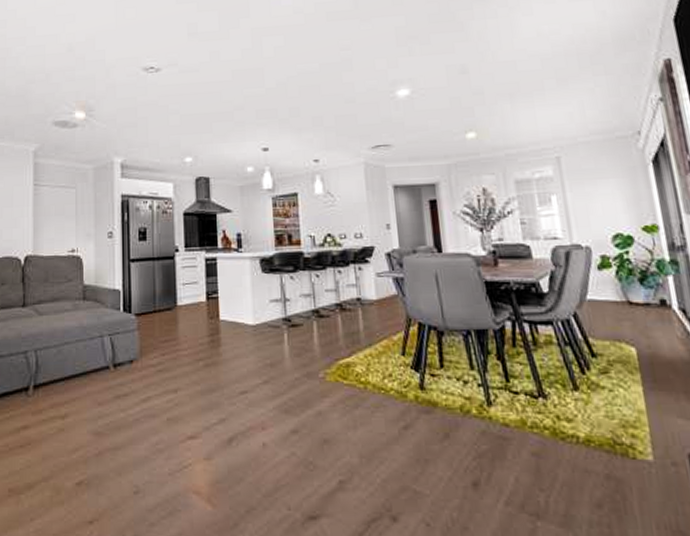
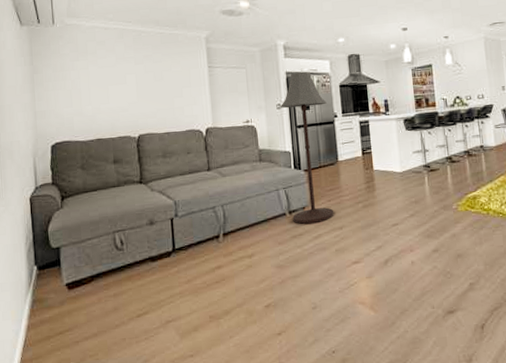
floor lamp: none [111,195,168,381] -> present [280,72,334,224]

